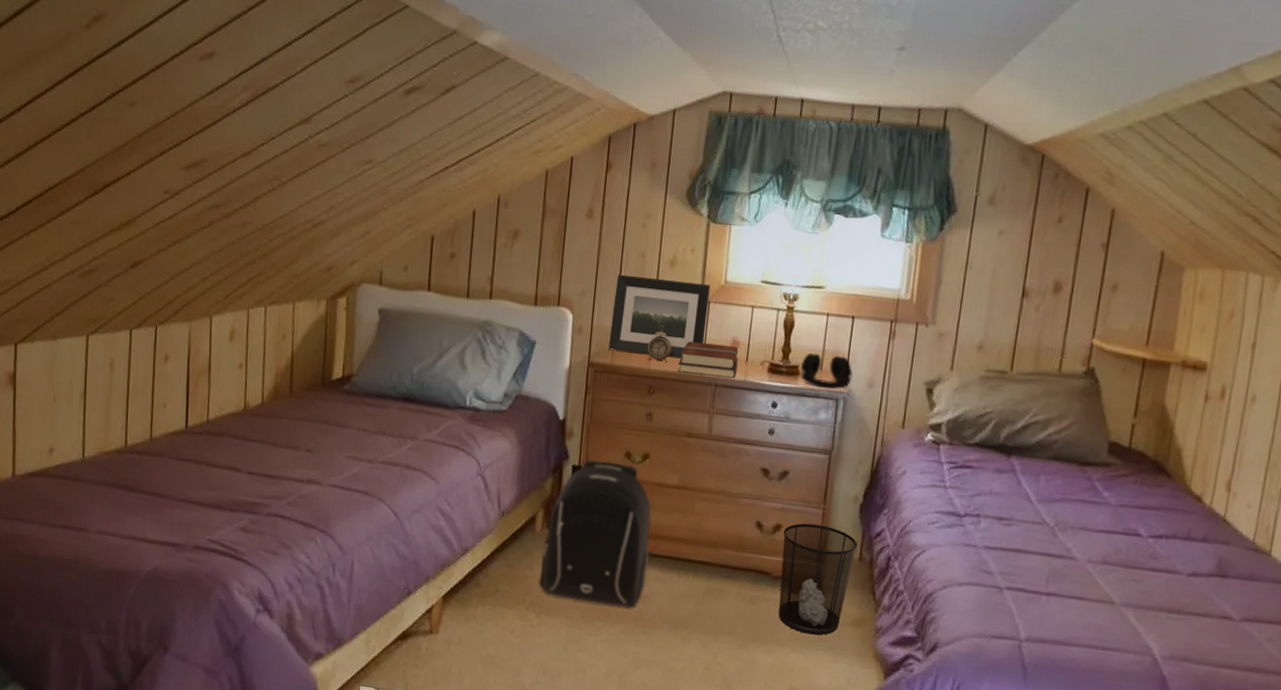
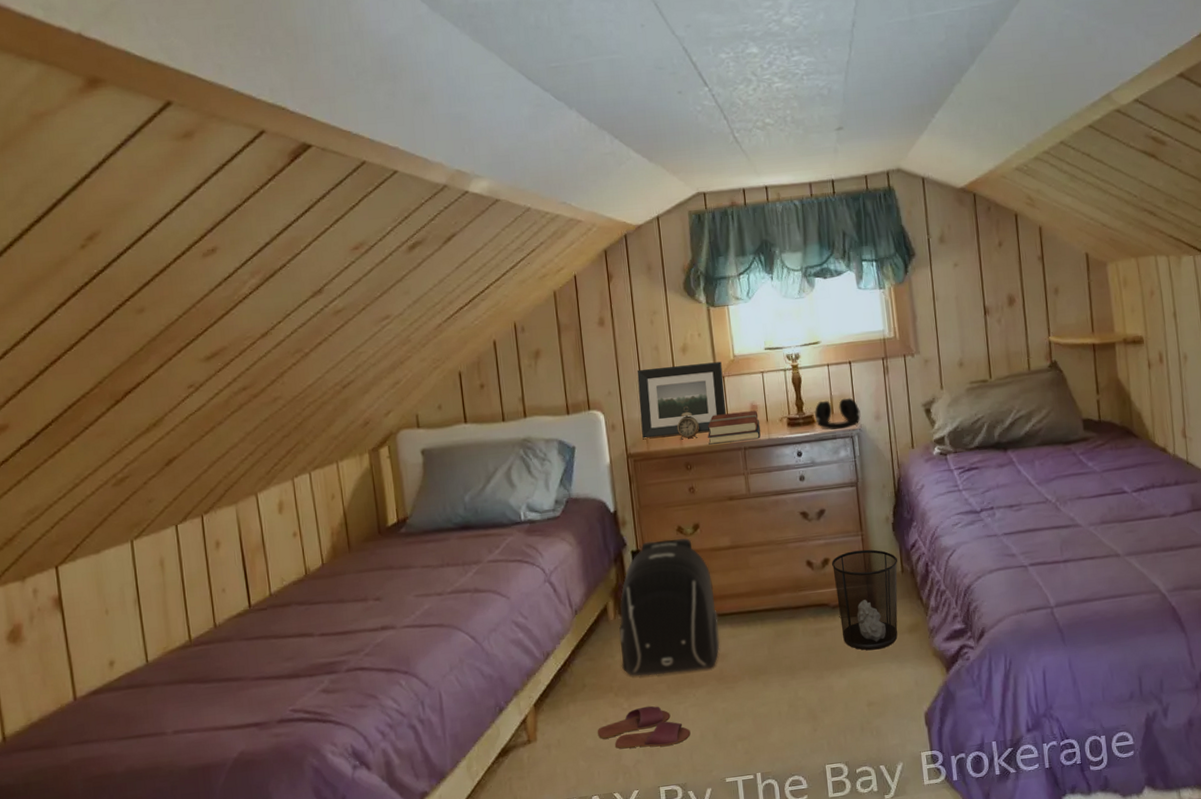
slippers: none [501,628,596,675] -> present [598,705,691,749]

